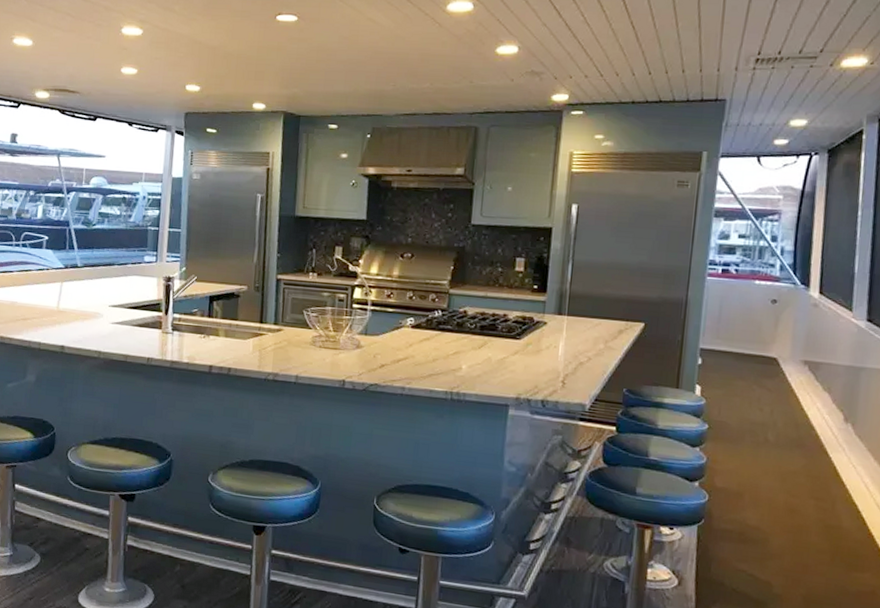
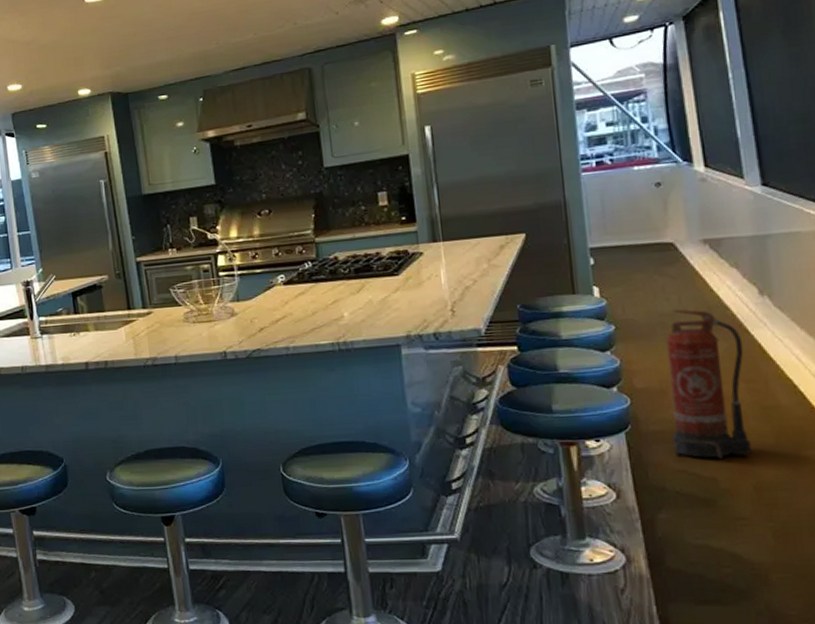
fire extinguisher: none [738,420,821,566] -> present [665,309,752,458]

